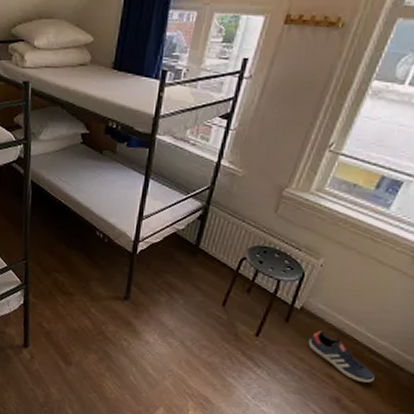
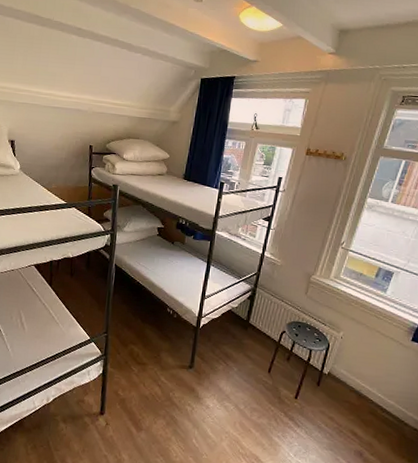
sneaker: present [308,331,375,383] -> none [335,393,387,437]

